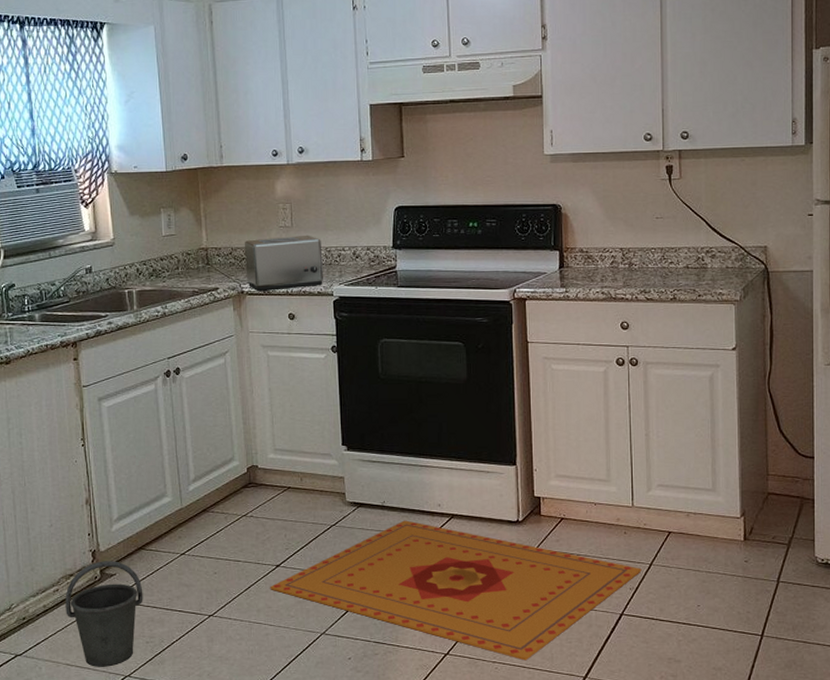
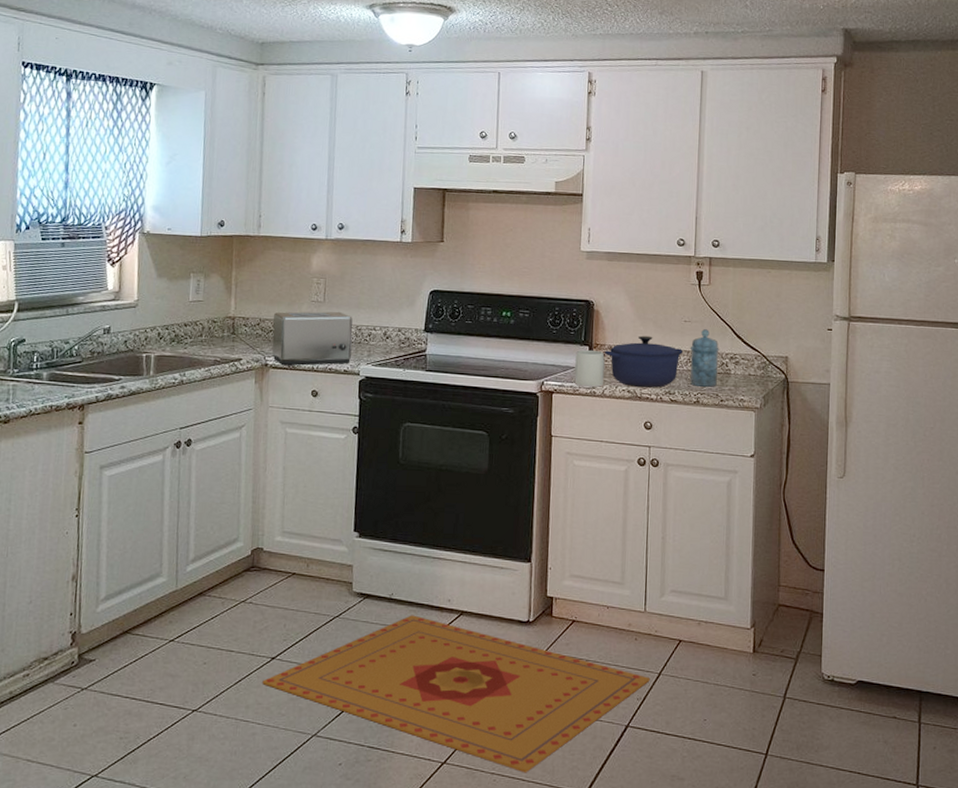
bucket: present [65,561,143,667] -> none [34,644,124,765]
mug: none [545,255,578,292] -> present [574,350,606,388]
cooking pot: none [575,235,656,288] -> present [604,335,682,388]
canister: none [663,224,695,283] -> present [690,329,720,387]

